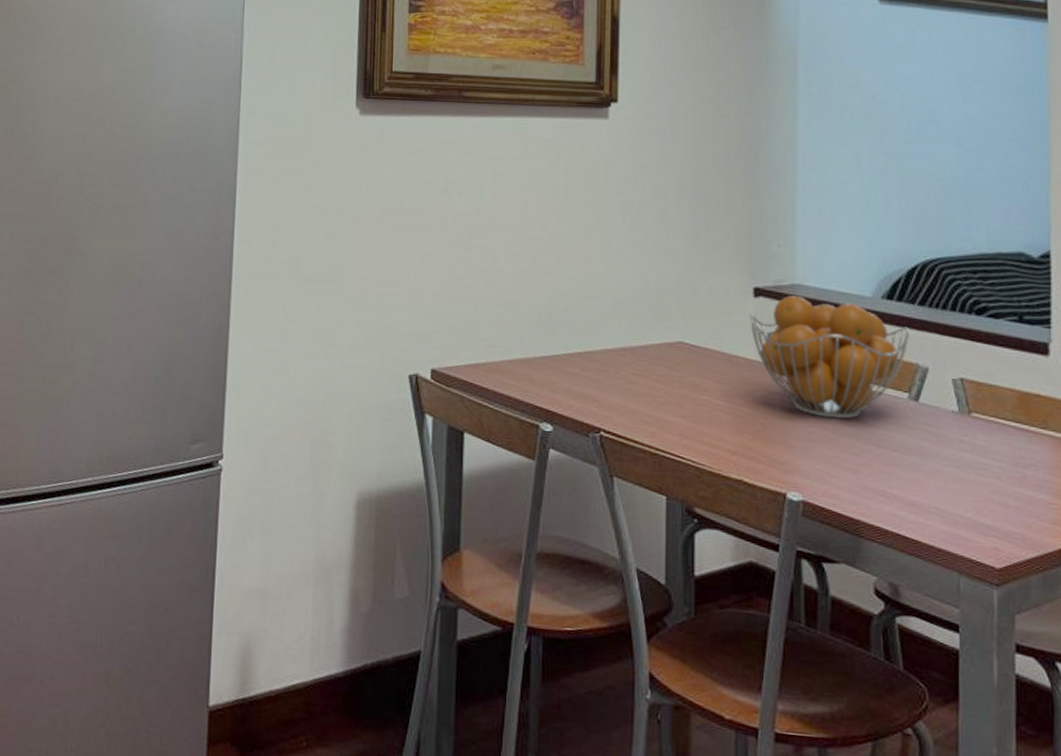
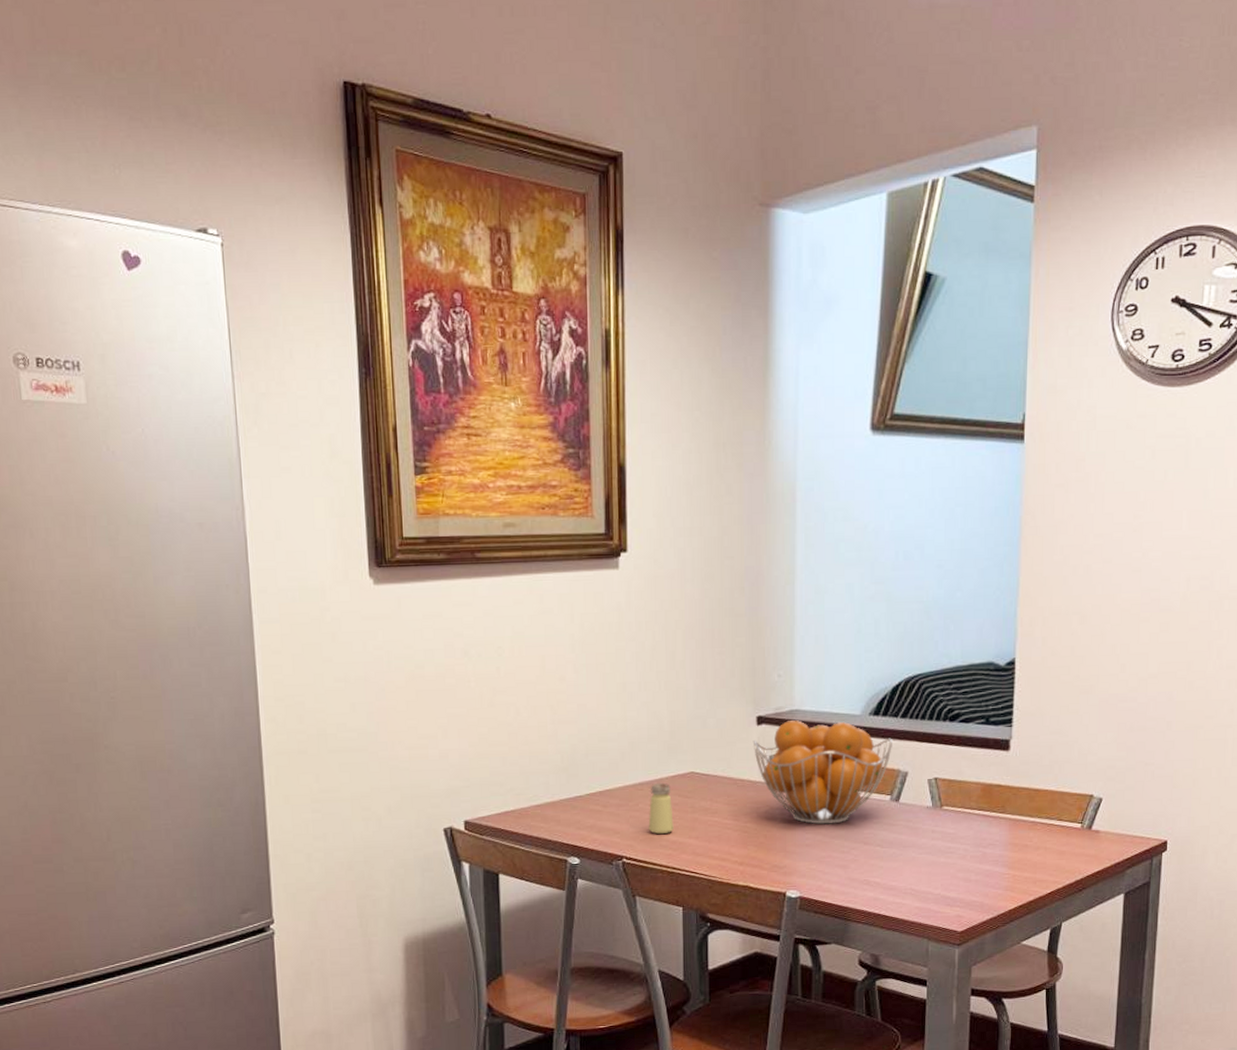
saltshaker: none [630,349,659,408] -> present [648,782,674,834]

